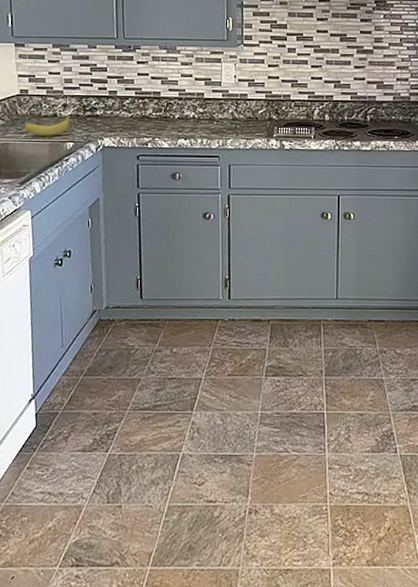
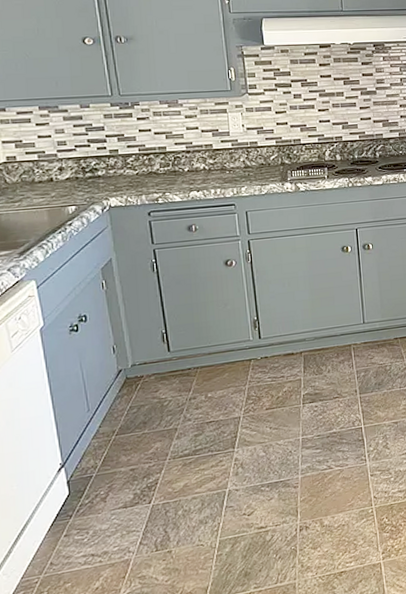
fruit: present [24,113,71,136] -> none [16,176,69,203]

